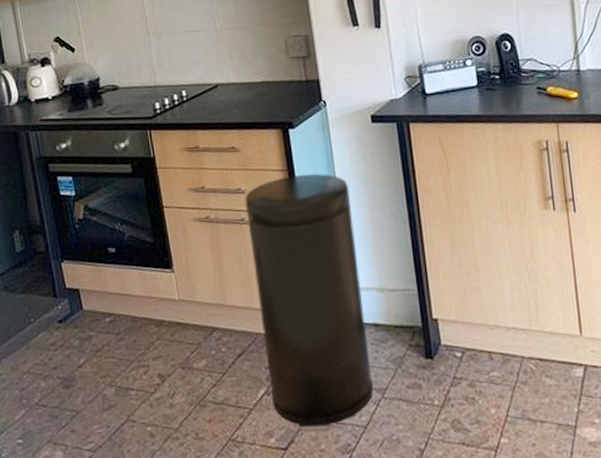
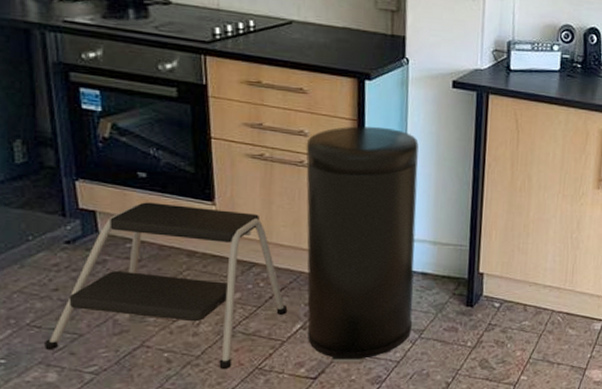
step stool: none [50,275,251,443] -> present [45,202,288,370]

